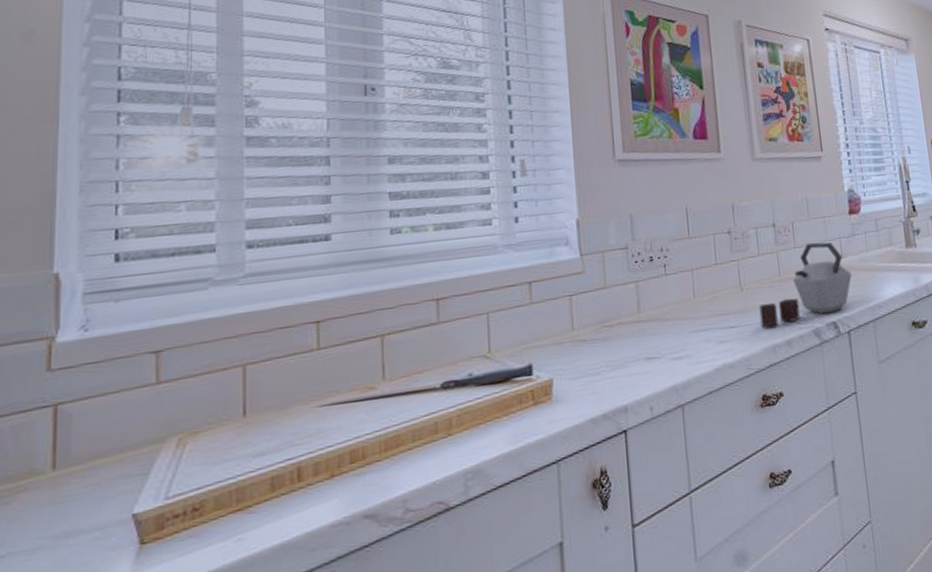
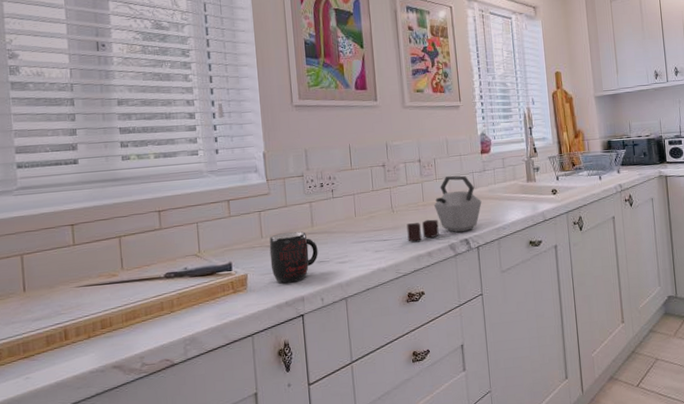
mug: none [582,319,647,390] -> present [269,231,318,284]

